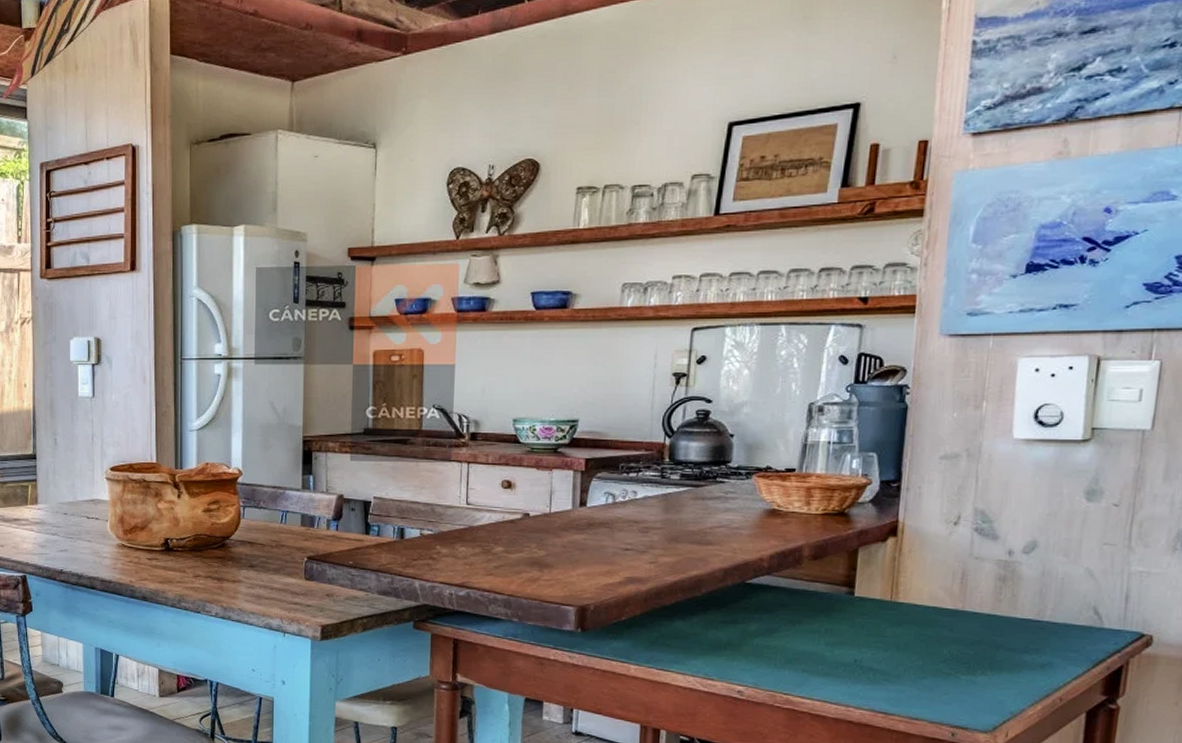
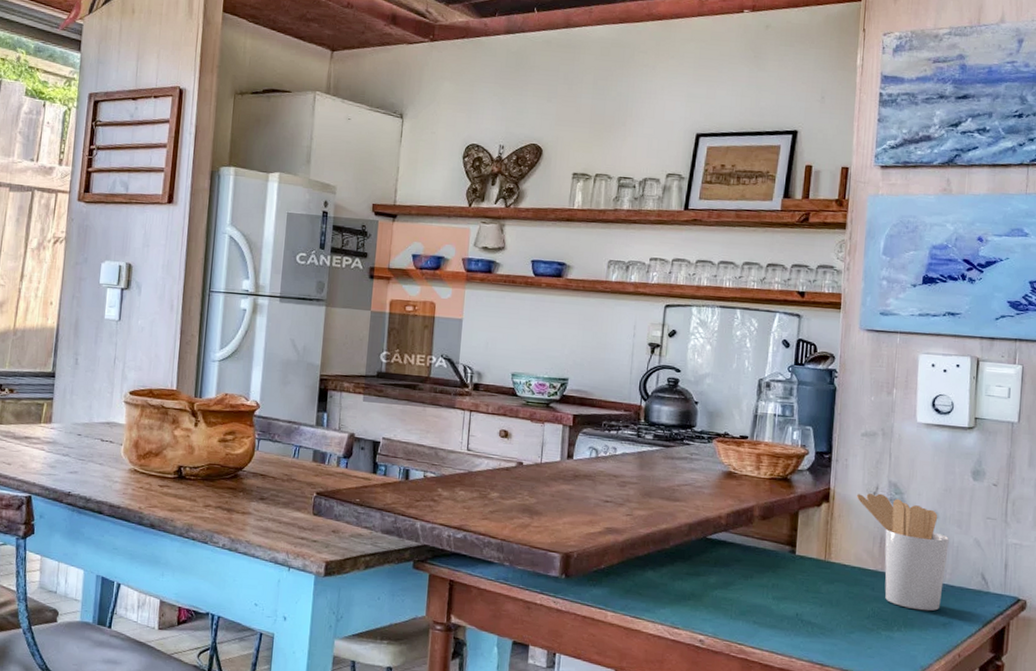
utensil holder: none [931,523,1052,652] -> present [856,493,949,611]

